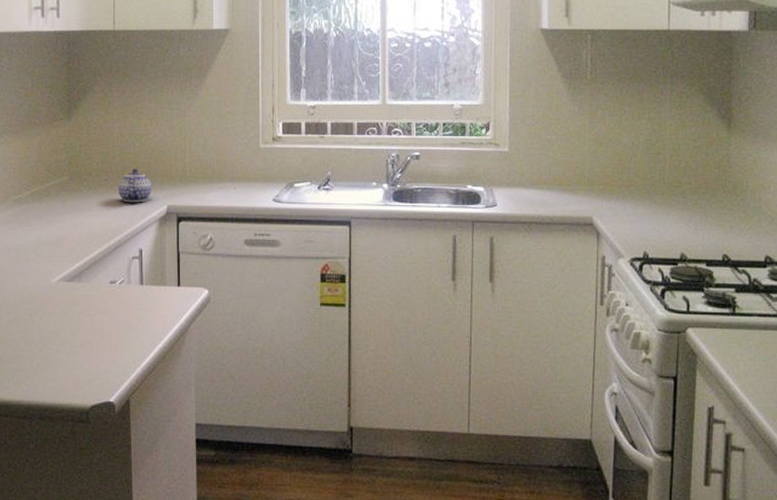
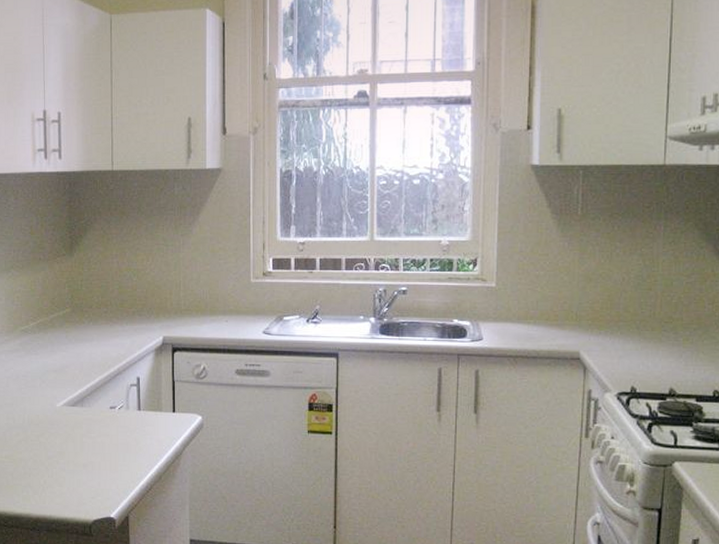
teapot: present [118,169,151,203] -> none [117,302,148,334]

